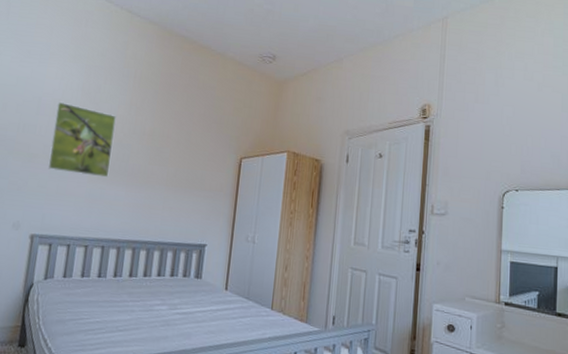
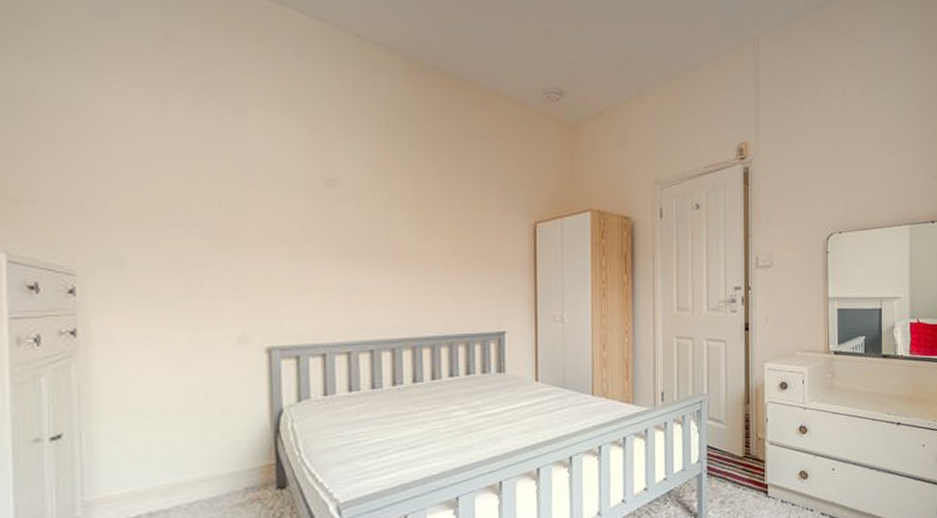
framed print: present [47,101,116,178] -> none [271,165,364,263]

